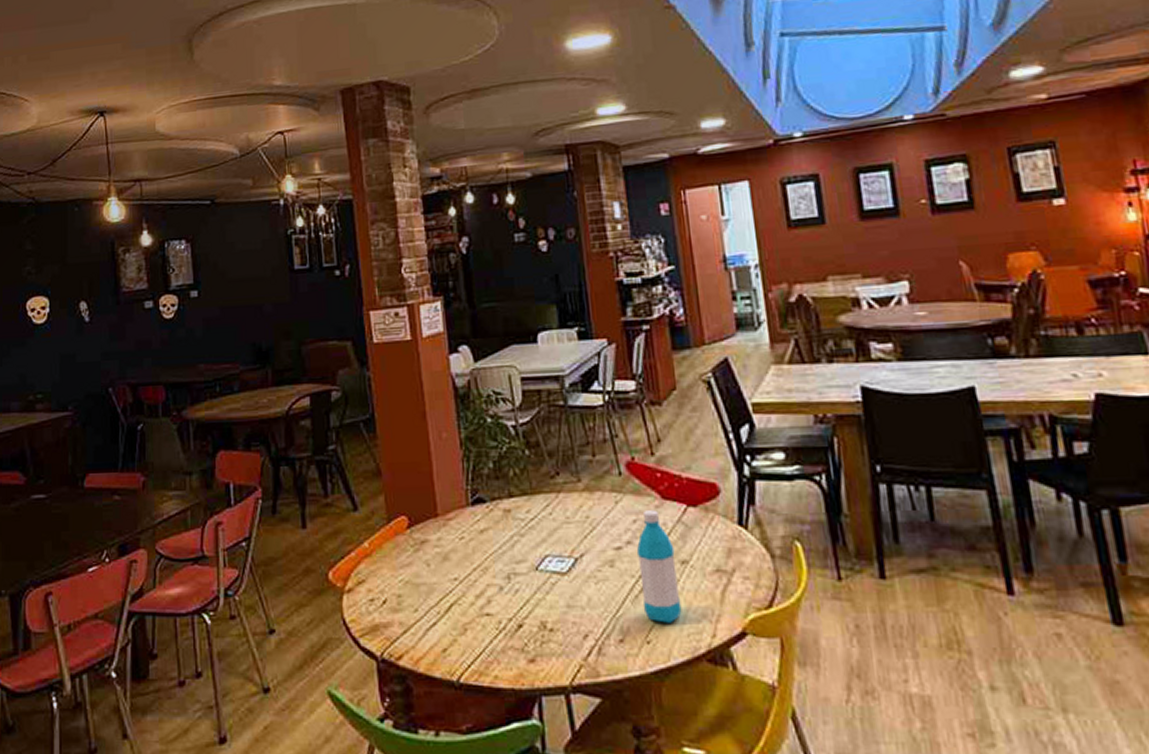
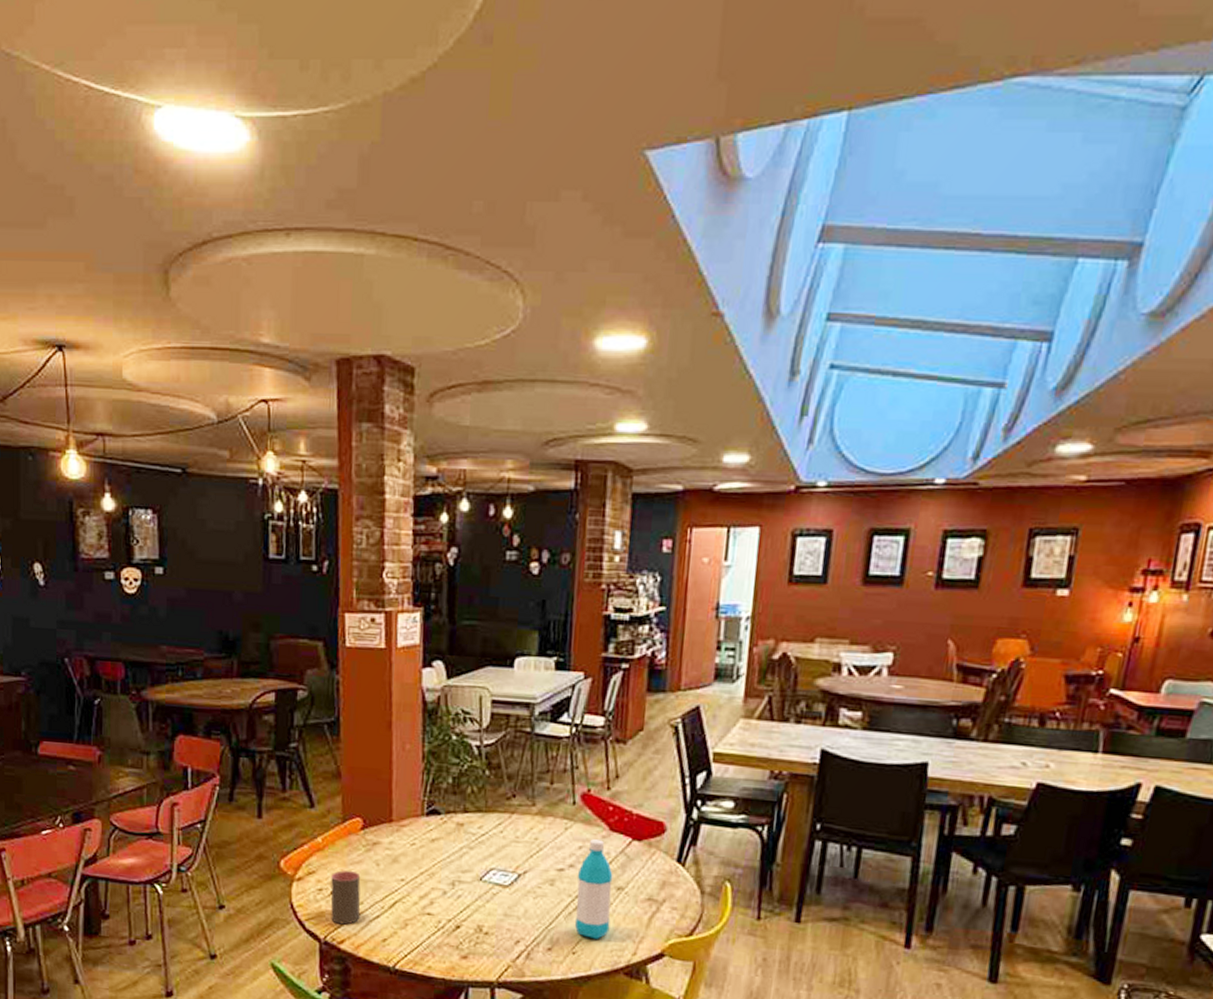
cup: none [382,576,417,637] -> present [330,870,361,925]

